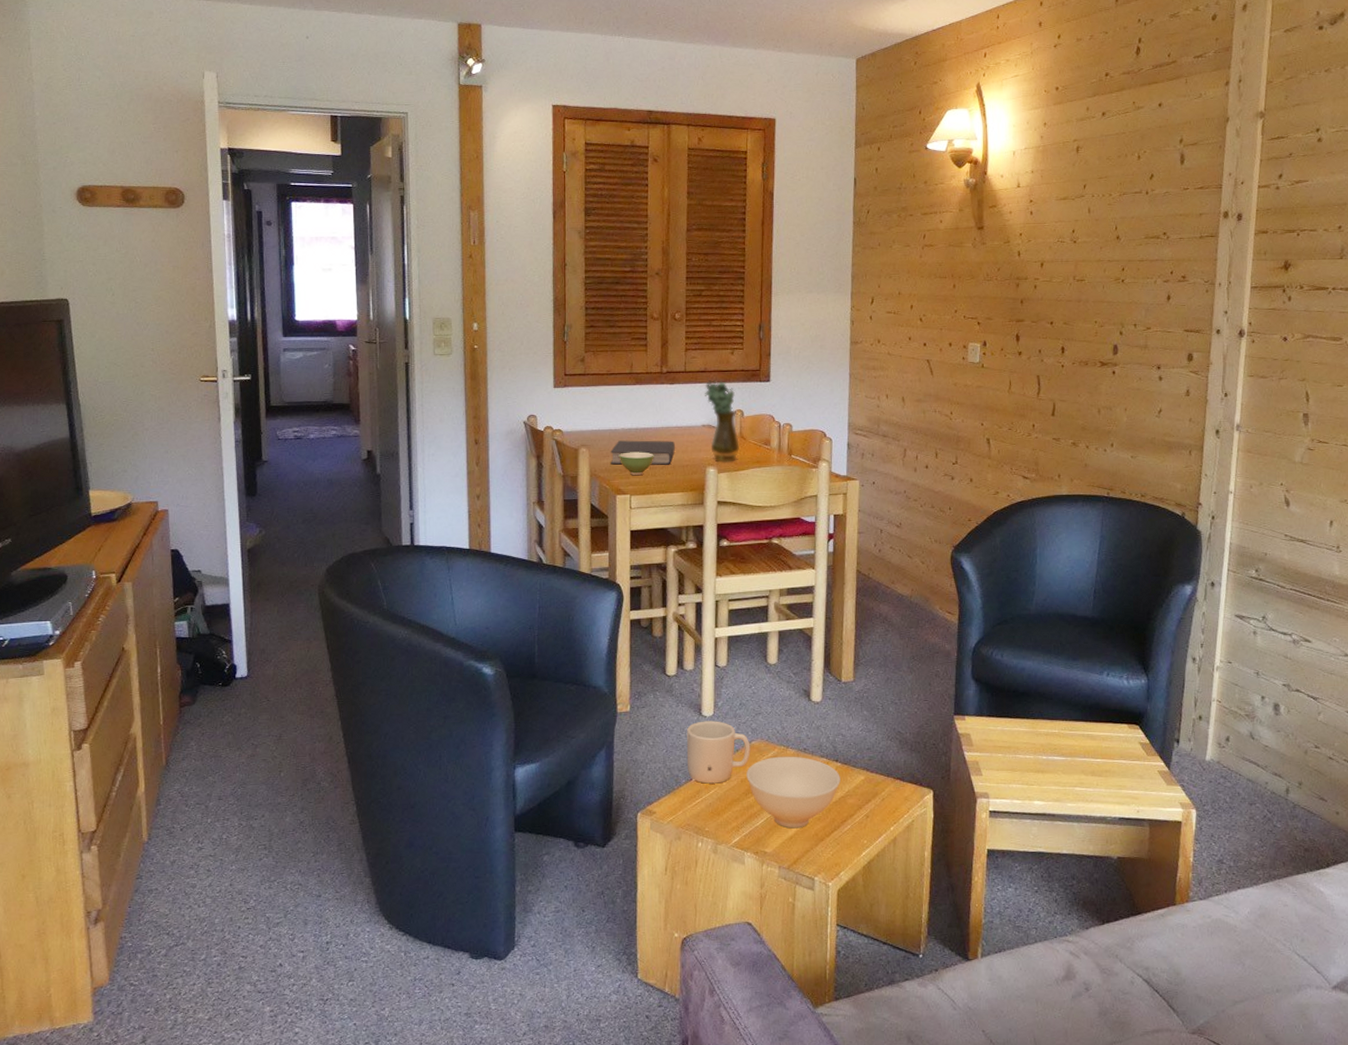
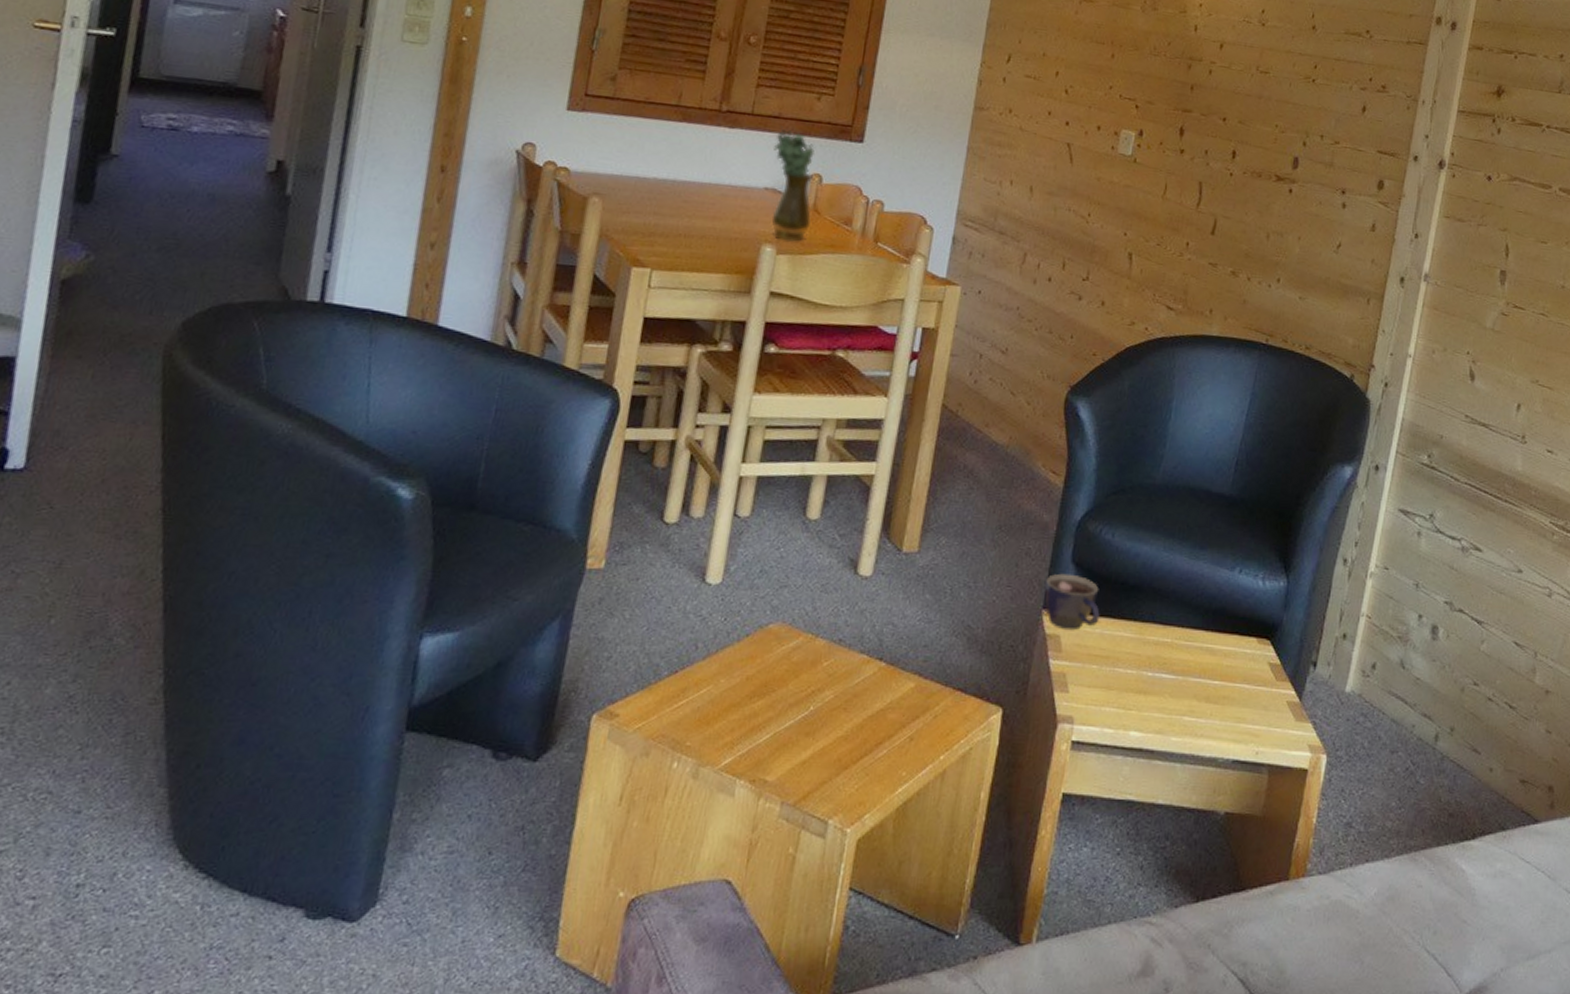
book: present [610,440,676,465] -> none [630,193,725,235]
bowl: present [618,451,655,476] -> none [643,210,695,245]
mug: present [686,721,751,784] -> none [673,590,767,680]
bowl: present [746,756,841,829] -> none [754,647,883,750]
cup: none [954,687,999,730] -> present [1044,573,1100,631]

